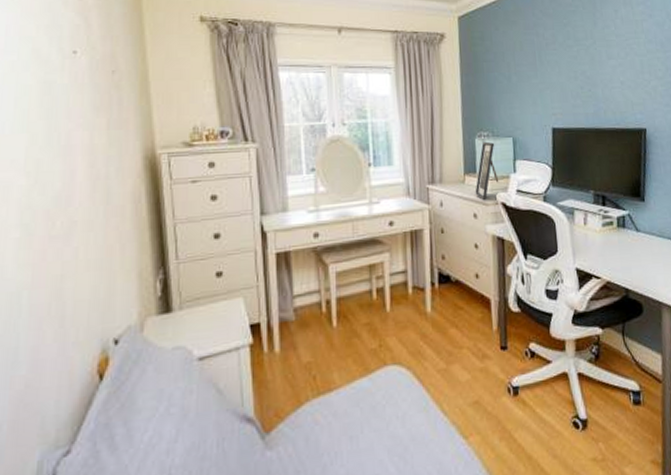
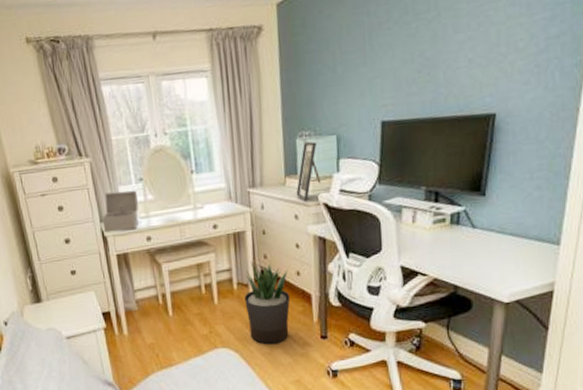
jewelry box: none [263,181,307,227] -> present [102,190,139,233]
planter: none [420,262,469,359] -> present [244,261,291,345]

